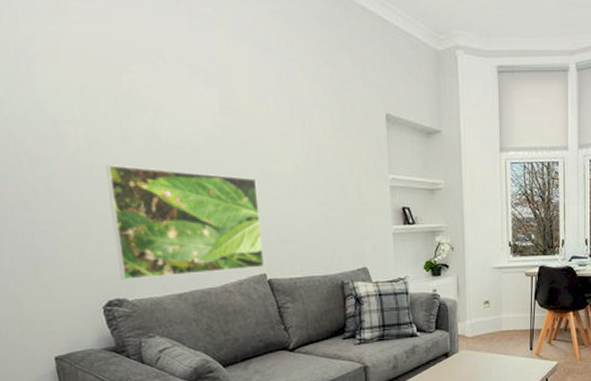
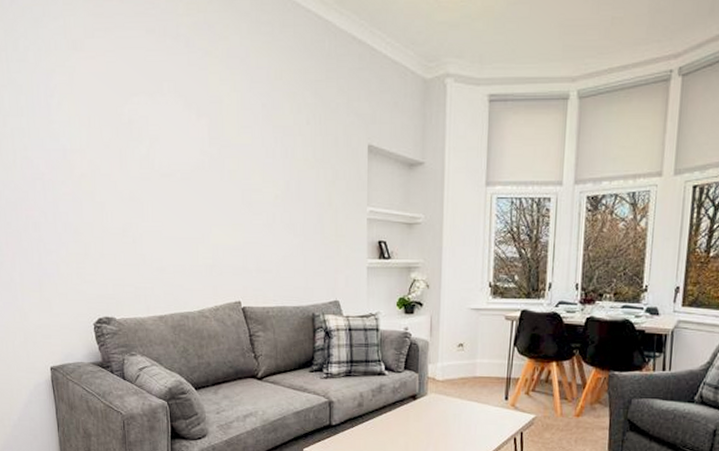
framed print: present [104,165,265,281] -> none [104,191,240,300]

